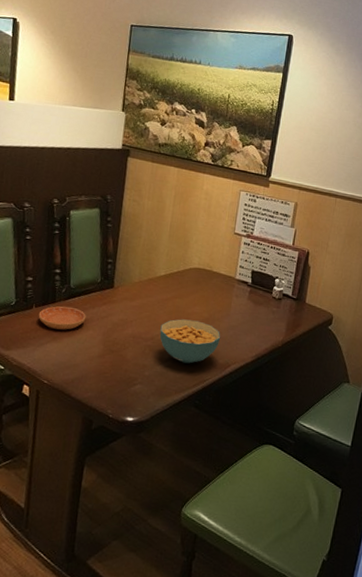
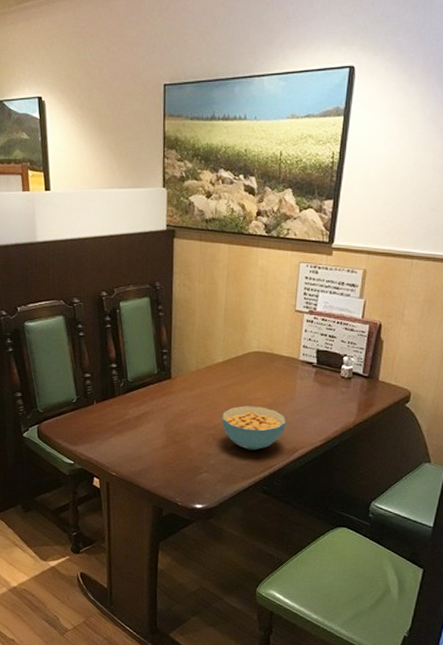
saucer: present [38,306,86,330] -> none [100,400,146,424]

